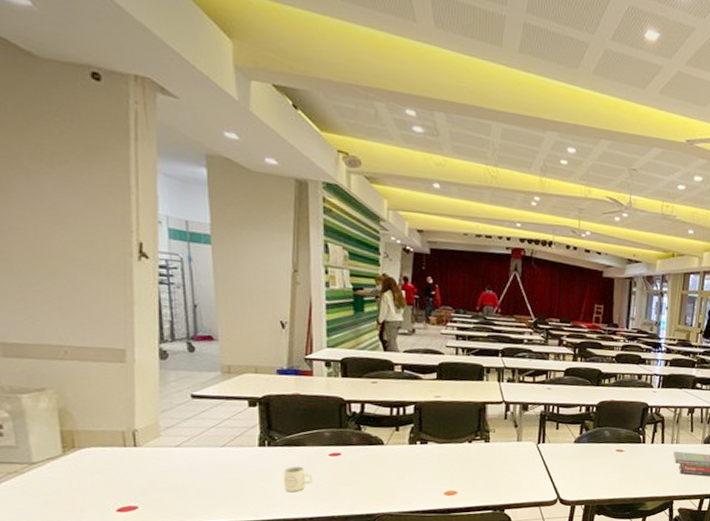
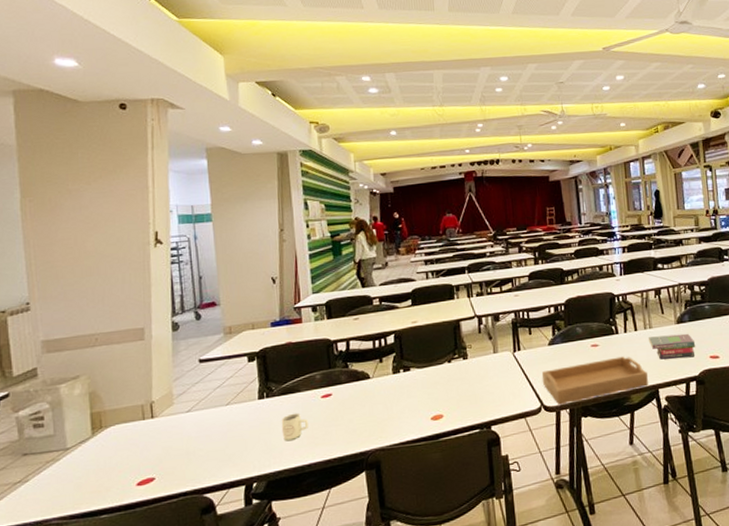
serving tray: none [562,465,666,500] -> present [541,356,648,404]

